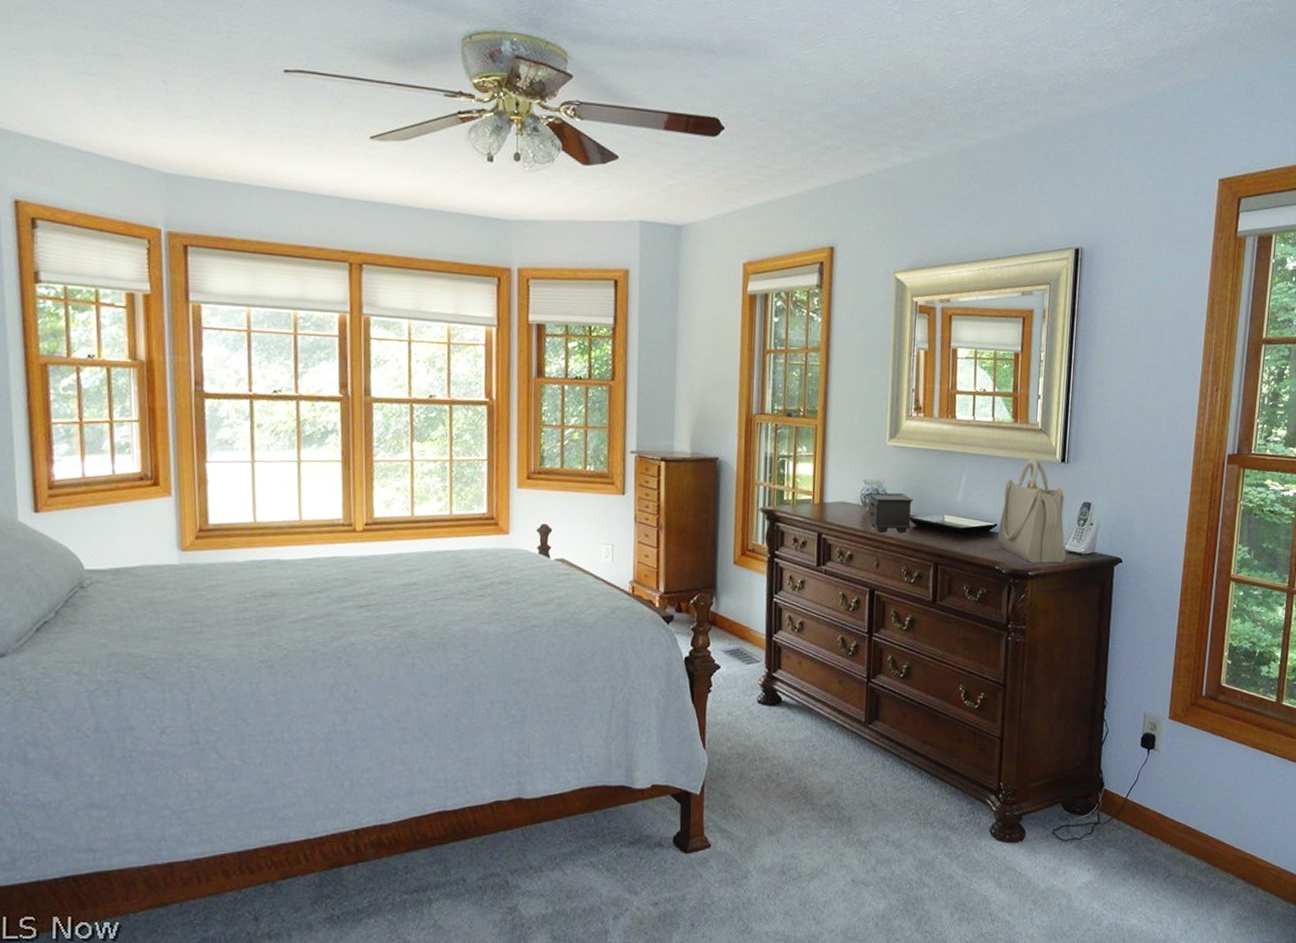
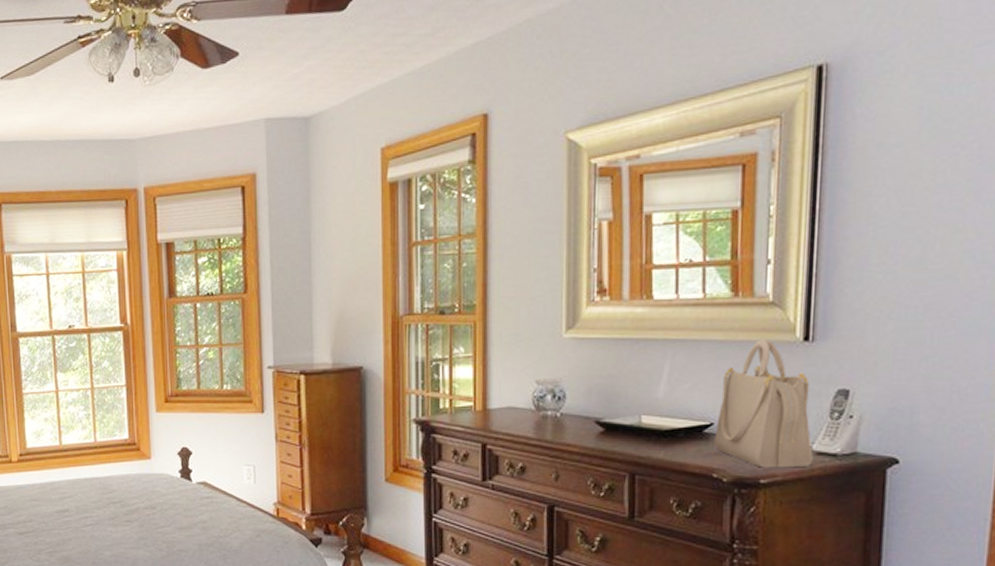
jewelry box: present [867,492,914,533] -> none [541,393,600,440]

